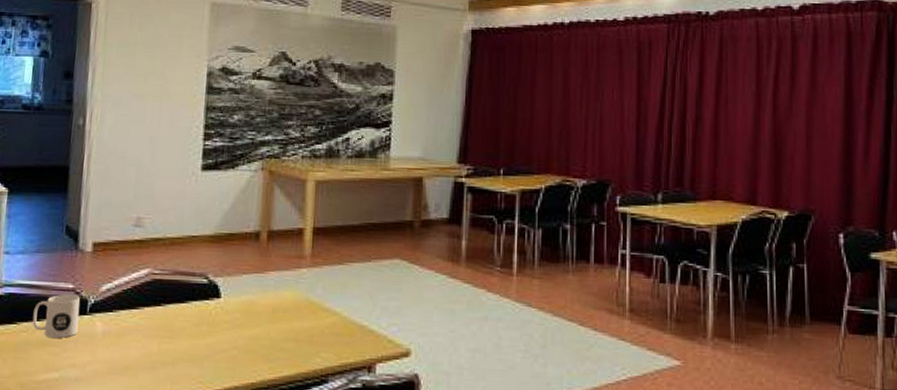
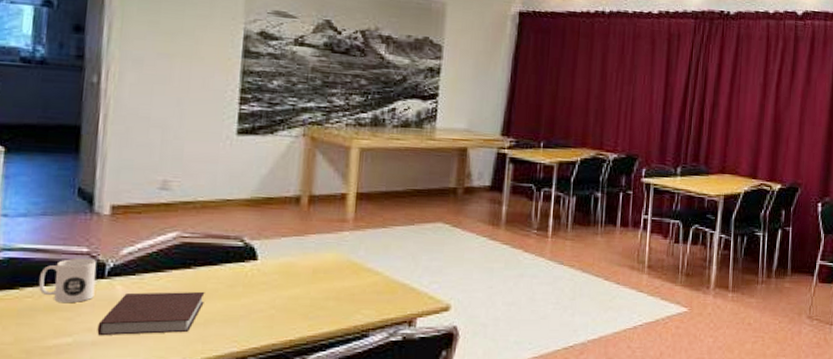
notebook: none [79,329,173,372] -> present [97,291,205,336]

